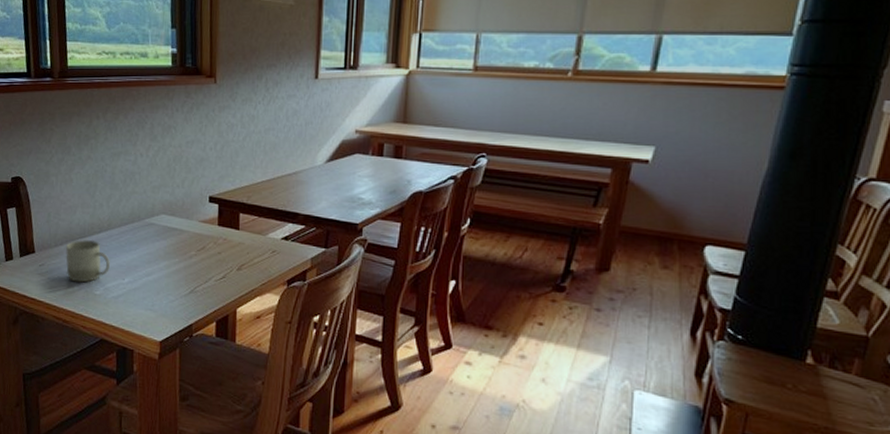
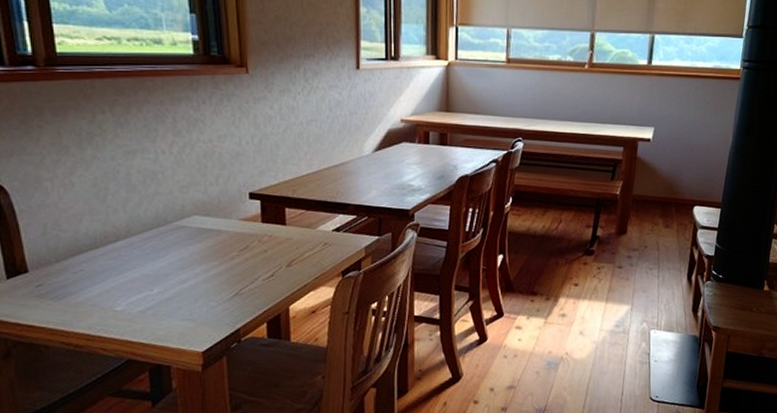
cup: present [66,240,110,283] -> none [72,251,132,300]

